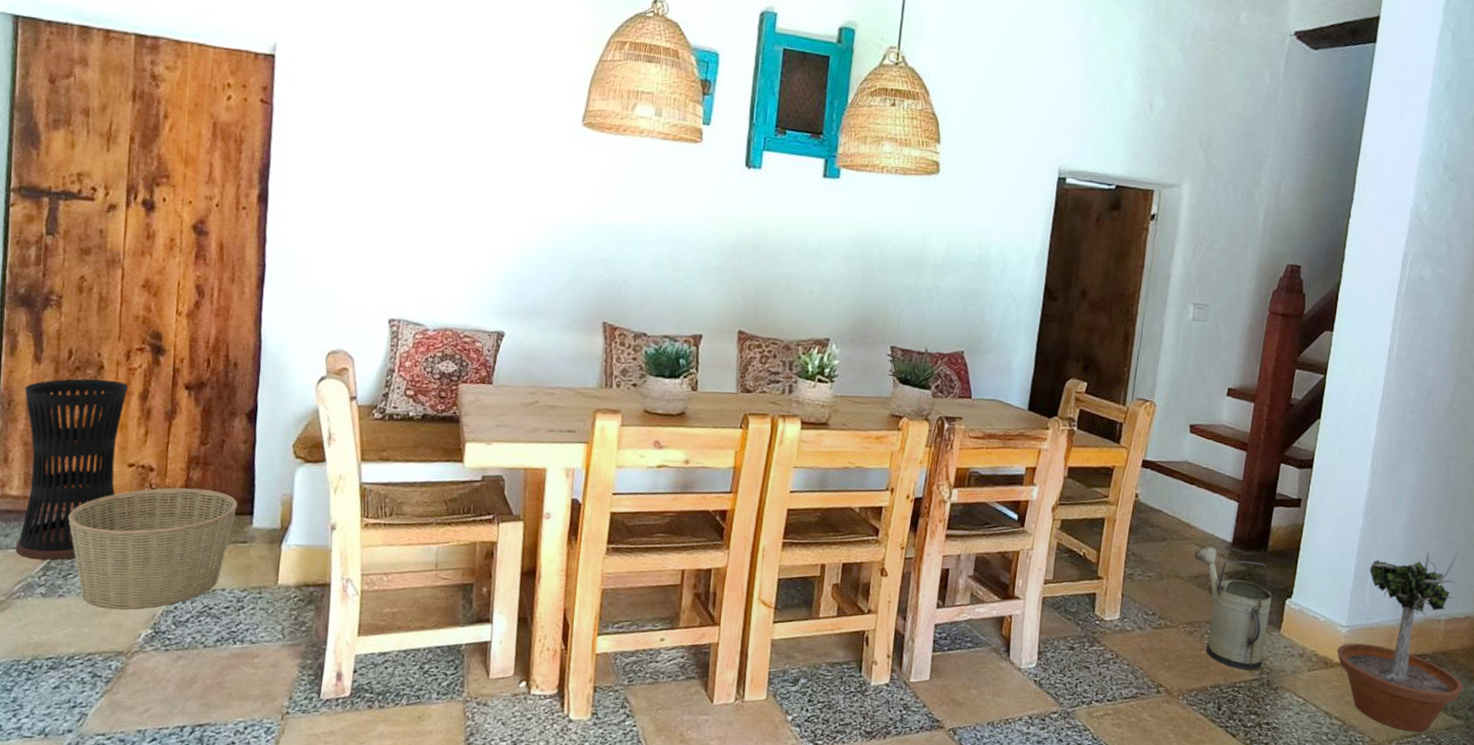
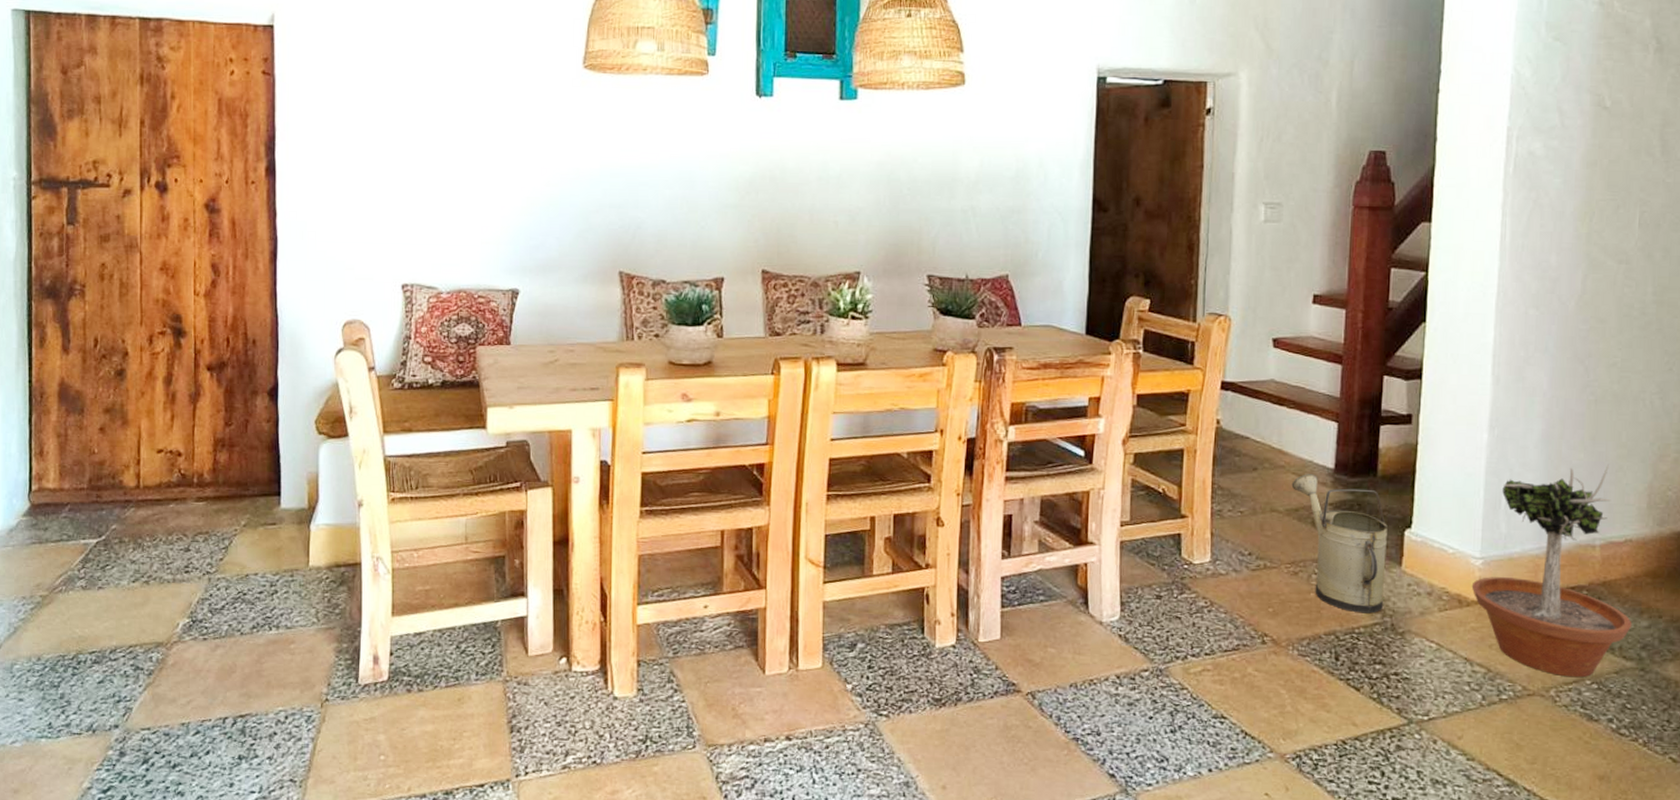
umbrella stand: present [15,378,128,560] -> none [55,365,152,552]
basket: present [68,487,238,610] -> none [102,471,265,599]

